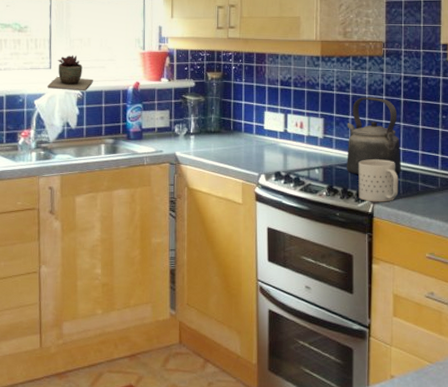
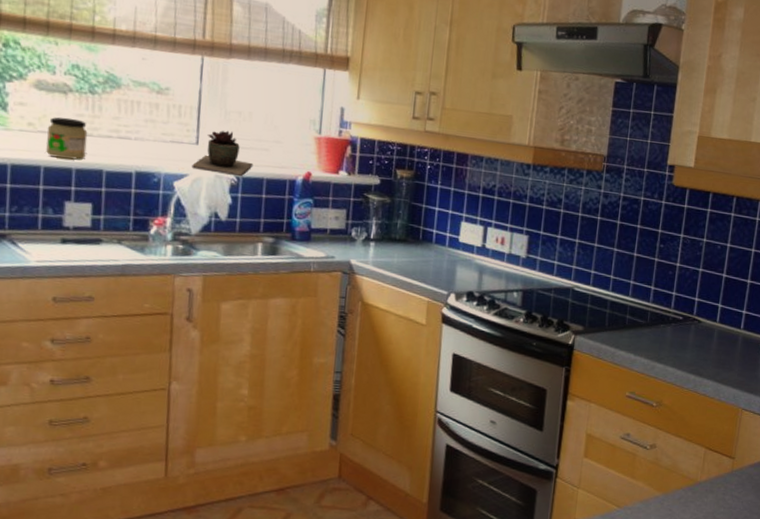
kettle: present [347,97,402,175] -> none [549,216,612,305]
mug: present [358,159,399,202] -> none [559,285,606,334]

